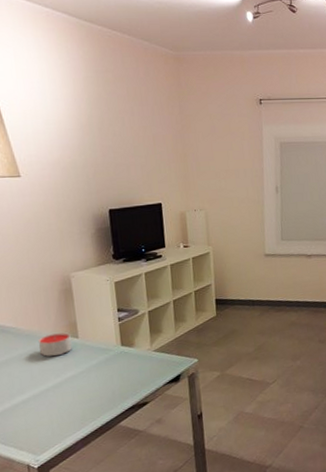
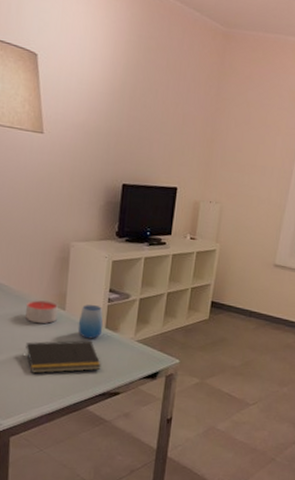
notepad: none [46,360,125,404] -> present [24,340,101,374]
cup: none [93,327,119,360] -> present [77,305,104,339]

